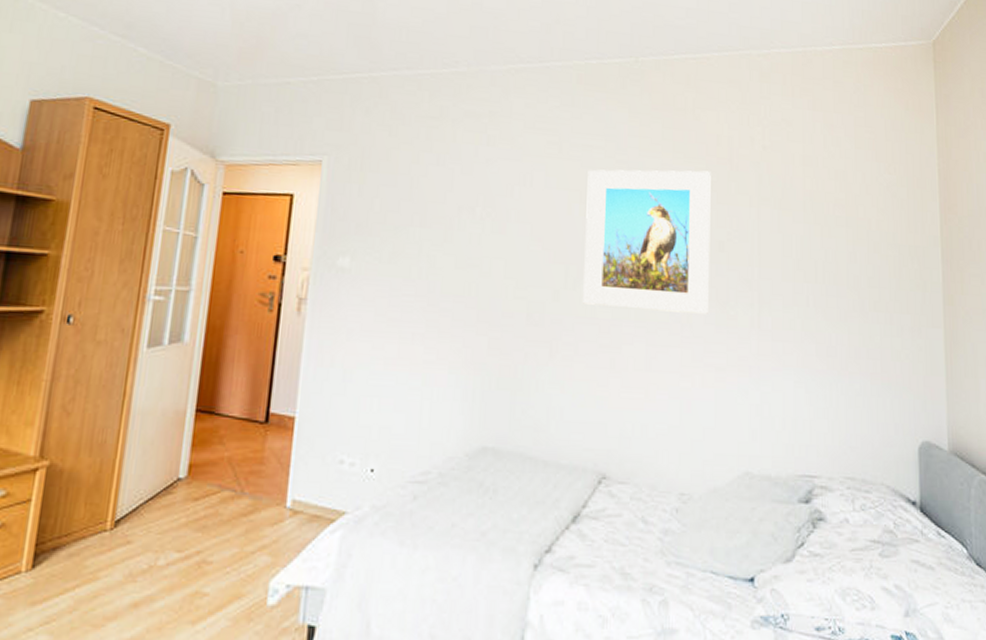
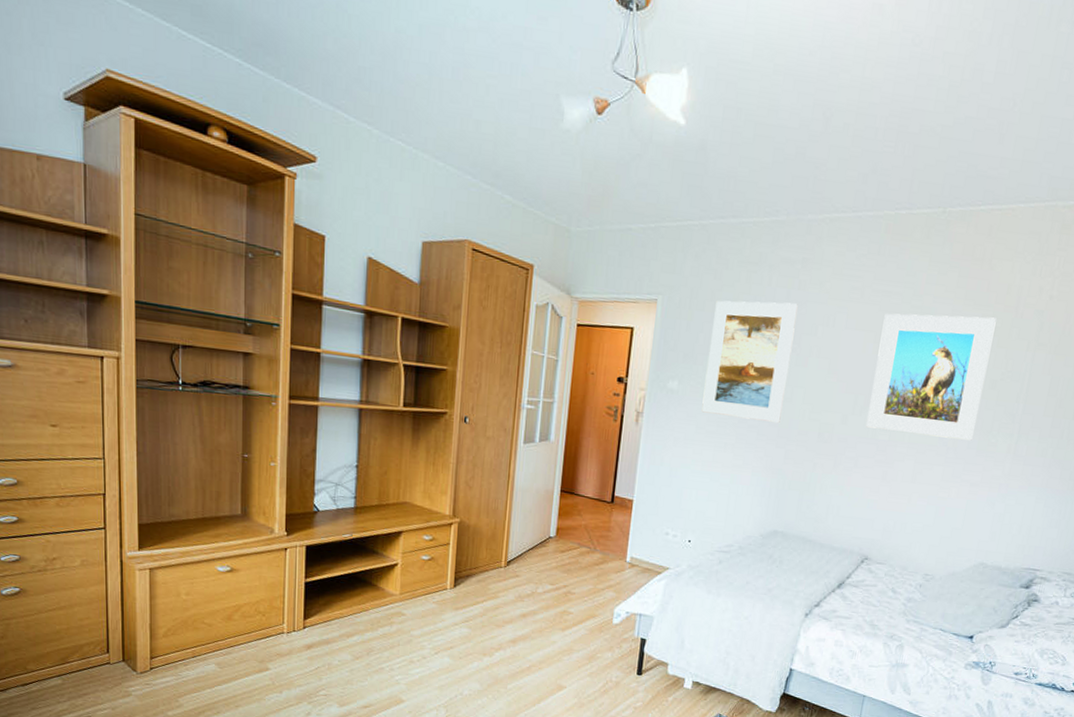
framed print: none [381,160,489,305] -> present [701,300,798,424]

